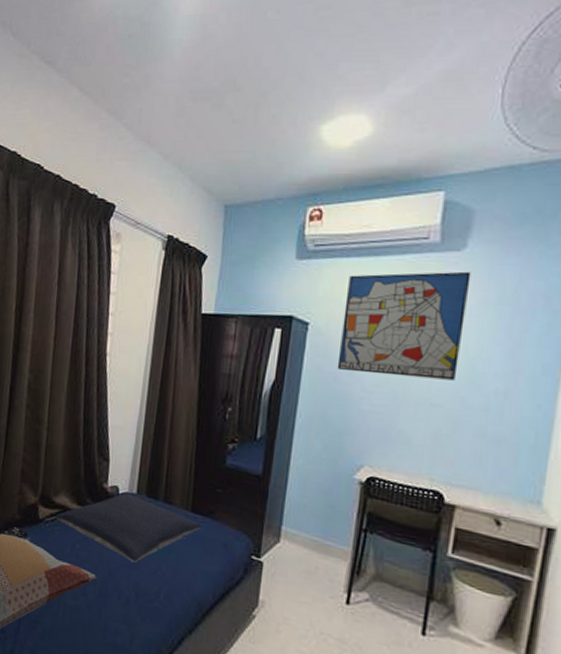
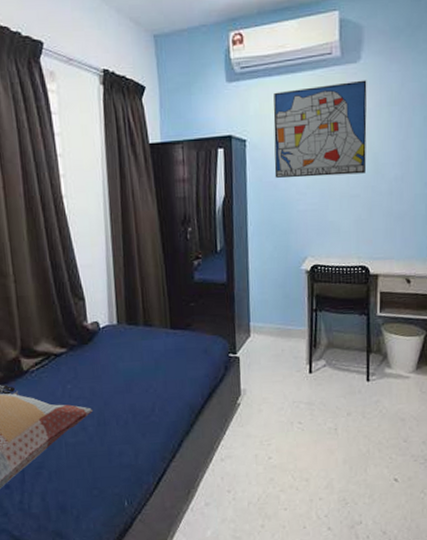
pillow: present [55,493,202,563] -> none [39,326,182,387]

